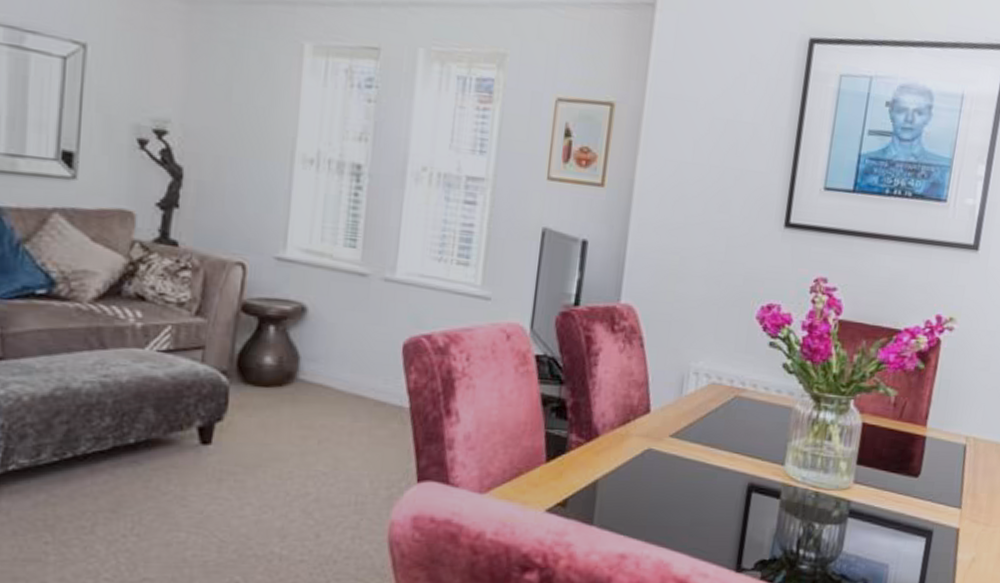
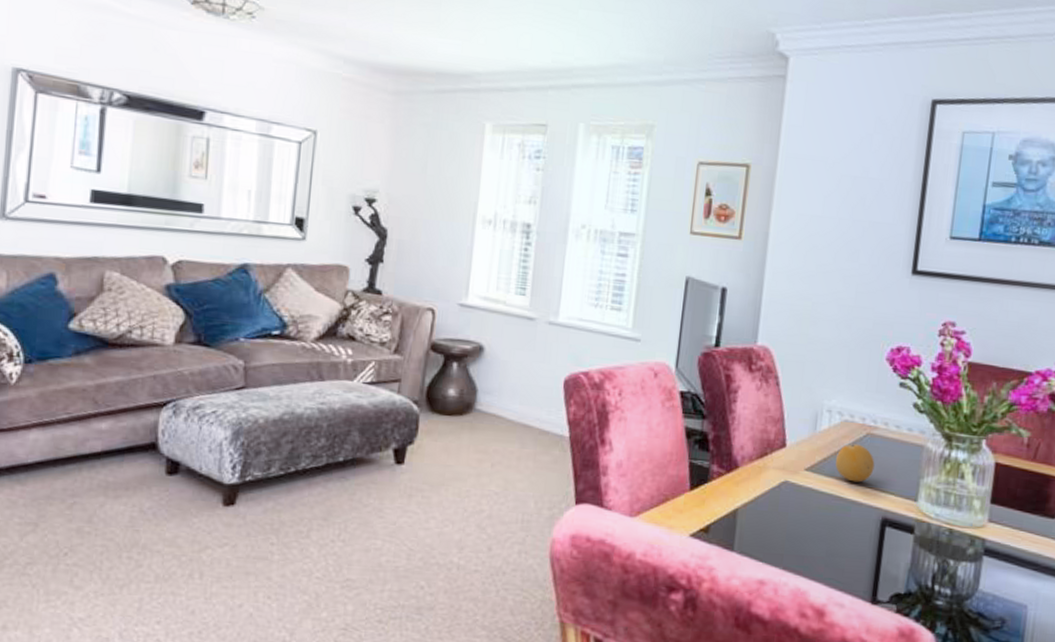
fruit: none [701,407,743,448] -> present [835,444,875,482]

